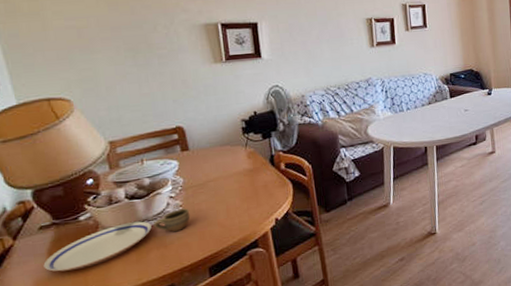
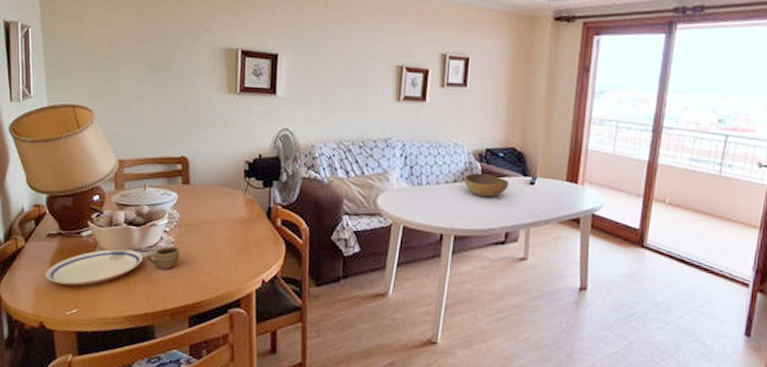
bowl: none [436,93,472,112] -> present [464,173,509,198]

